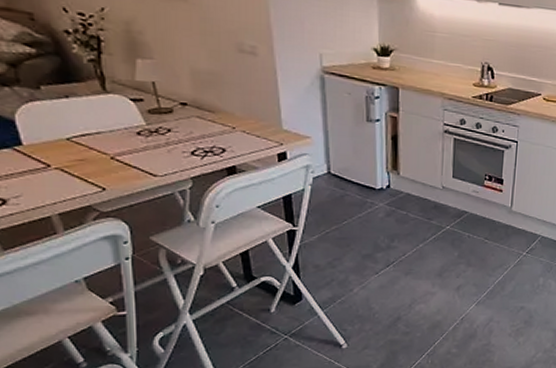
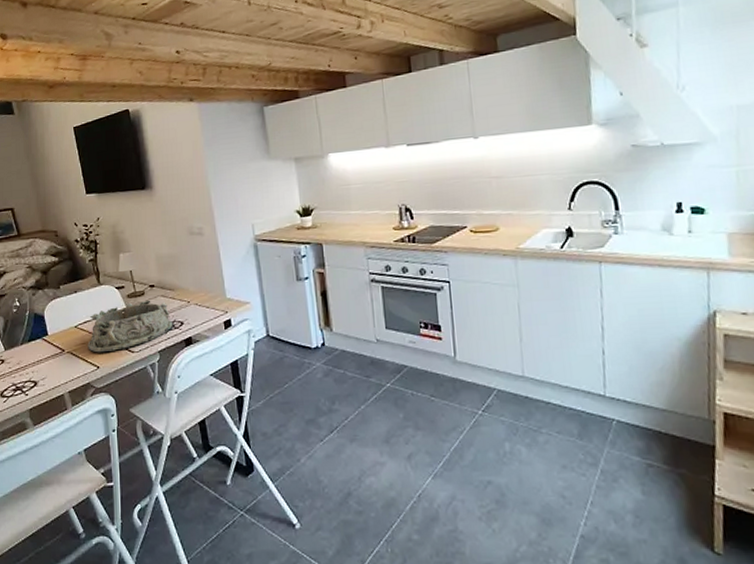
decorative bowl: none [87,119,212,173] -> present [87,300,173,353]

